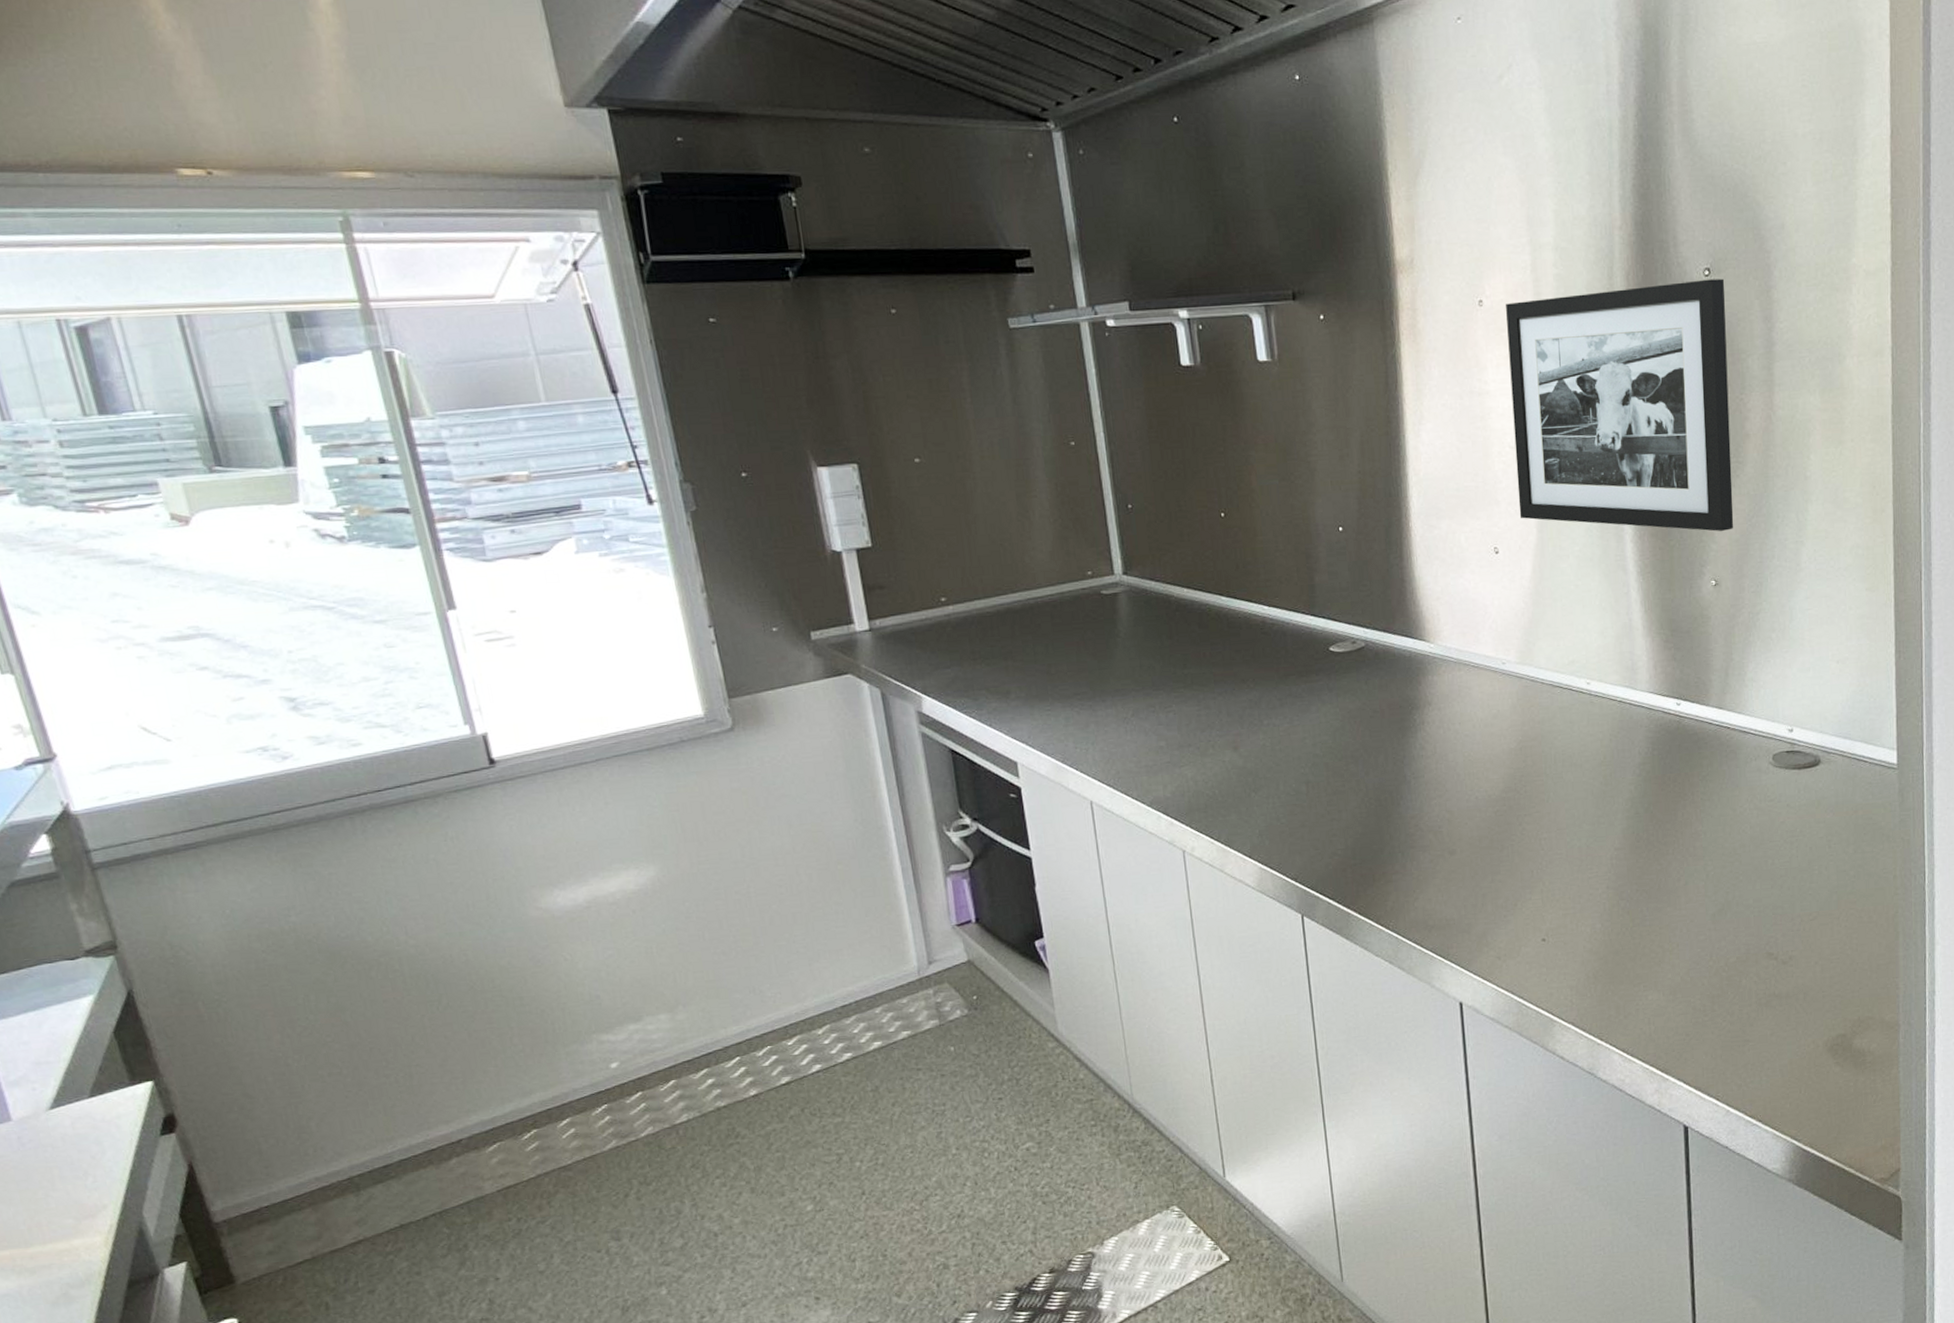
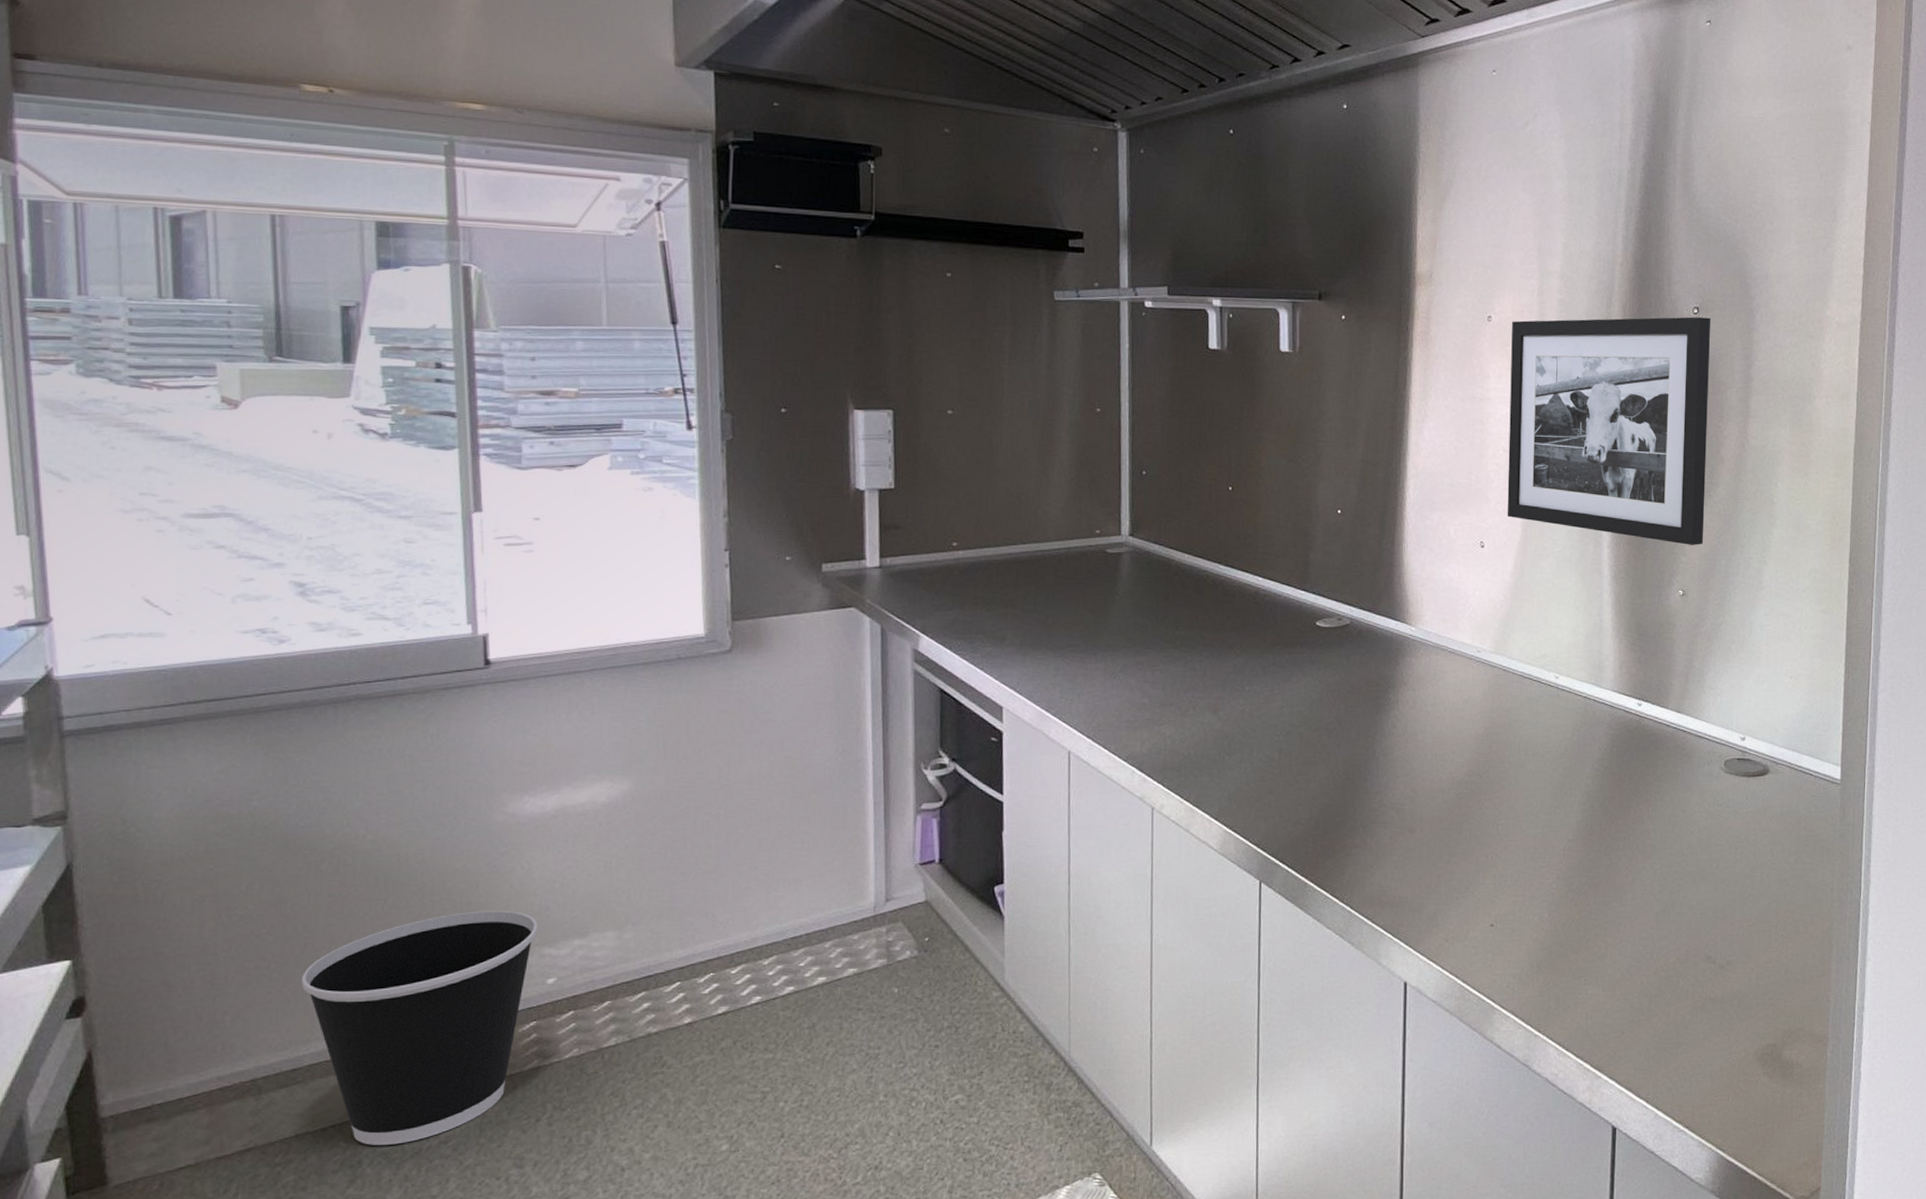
wastebasket: none [374,1002,593,1230] -> present [301,910,539,1145]

